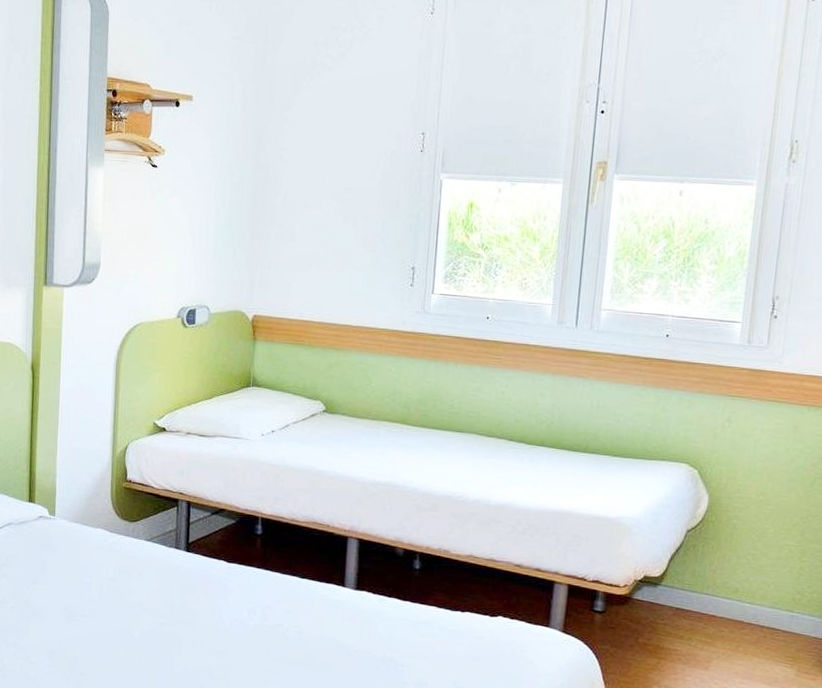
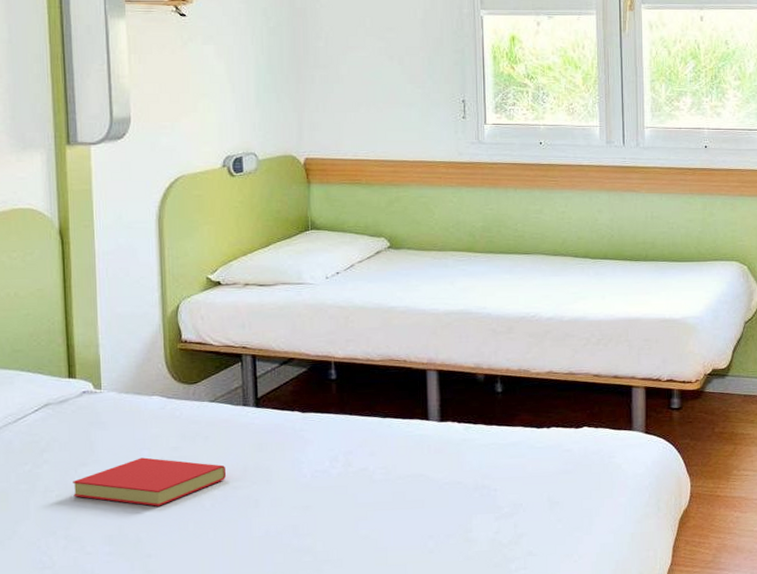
book: none [24,583,155,631] -> present [73,457,227,506]

